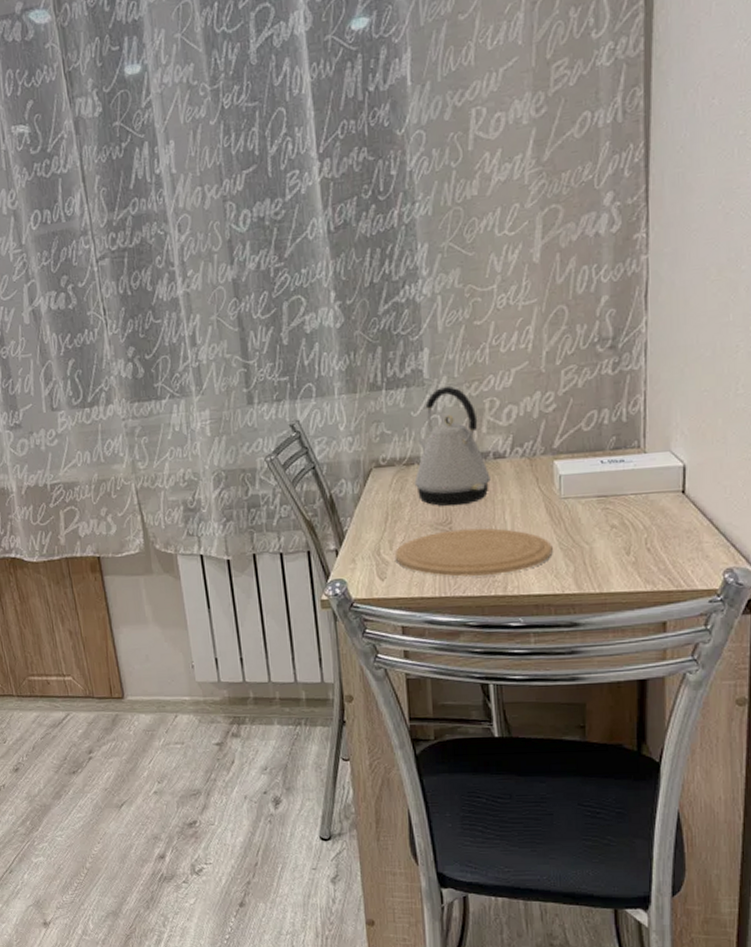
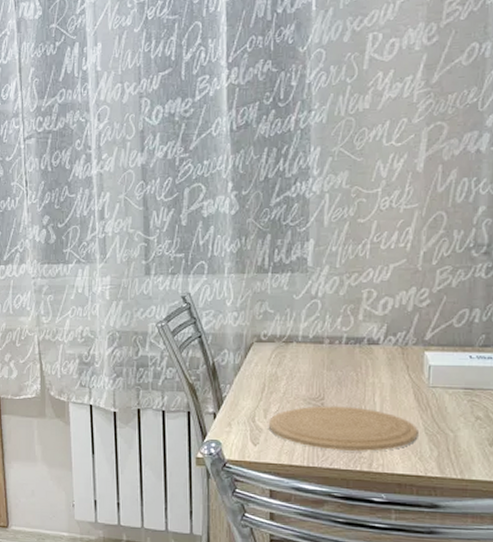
kettle: present [414,386,491,507] -> none [292,276,363,384]

